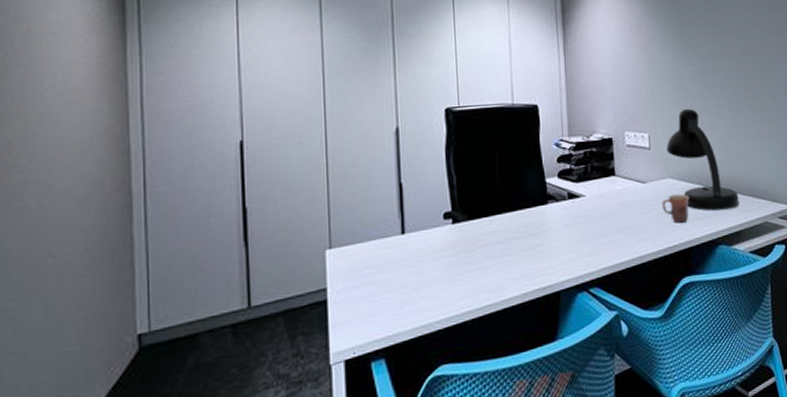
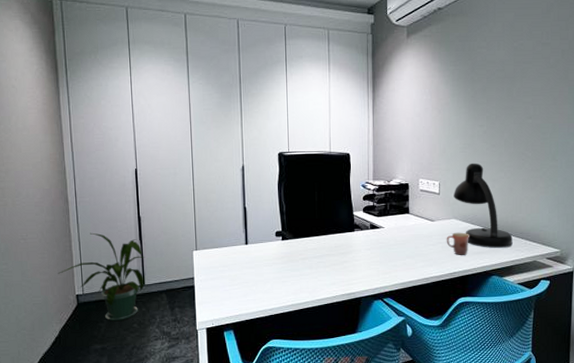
house plant: none [108,237,251,370] -> present [57,232,145,322]

